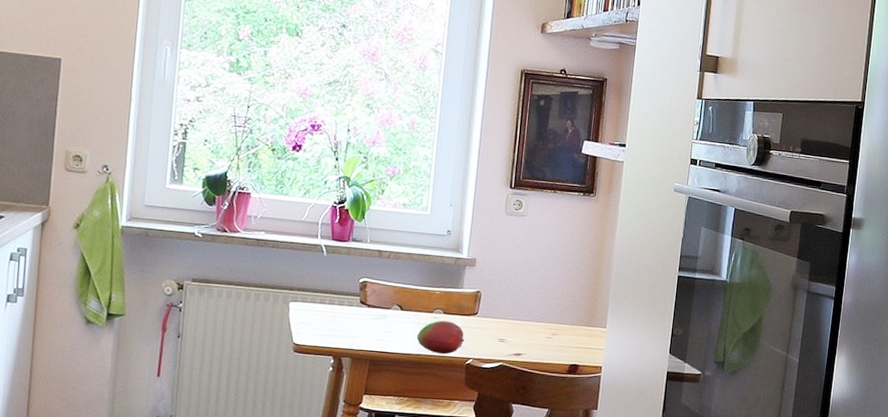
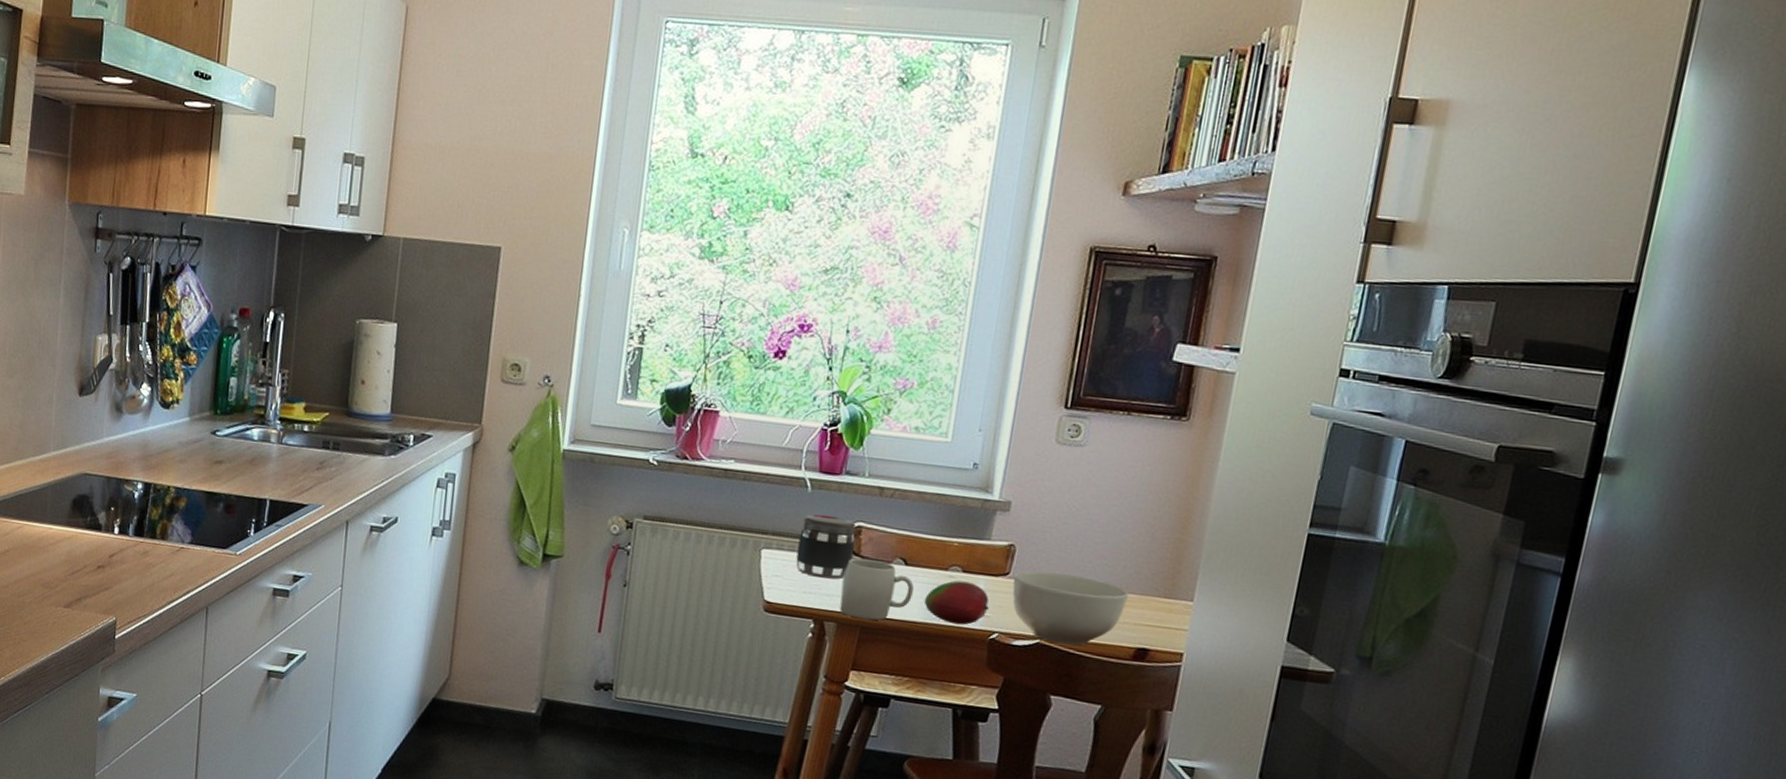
jar: none [317,273,362,324] -> present [795,514,856,579]
mug: none [353,306,408,355] -> present [840,558,914,621]
bowl: none [480,310,563,365] -> present [1012,570,1130,646]

